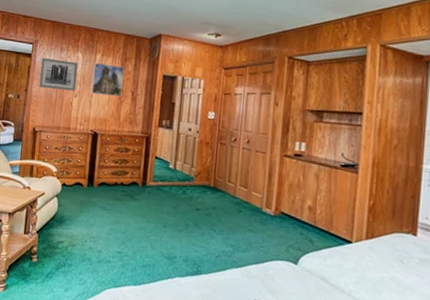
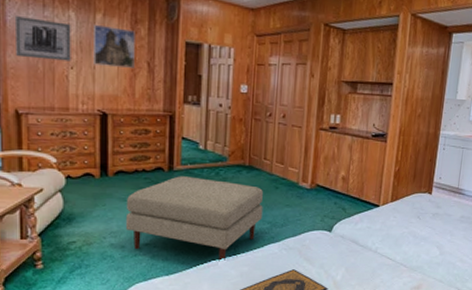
ottoman: none [103,191,226,280] -> present [125,176,263,262]

